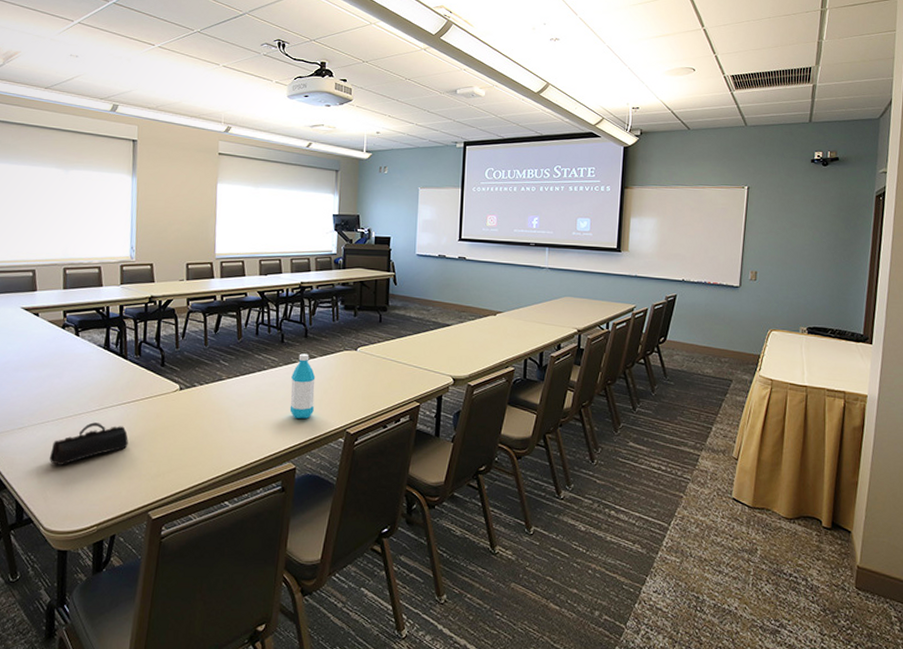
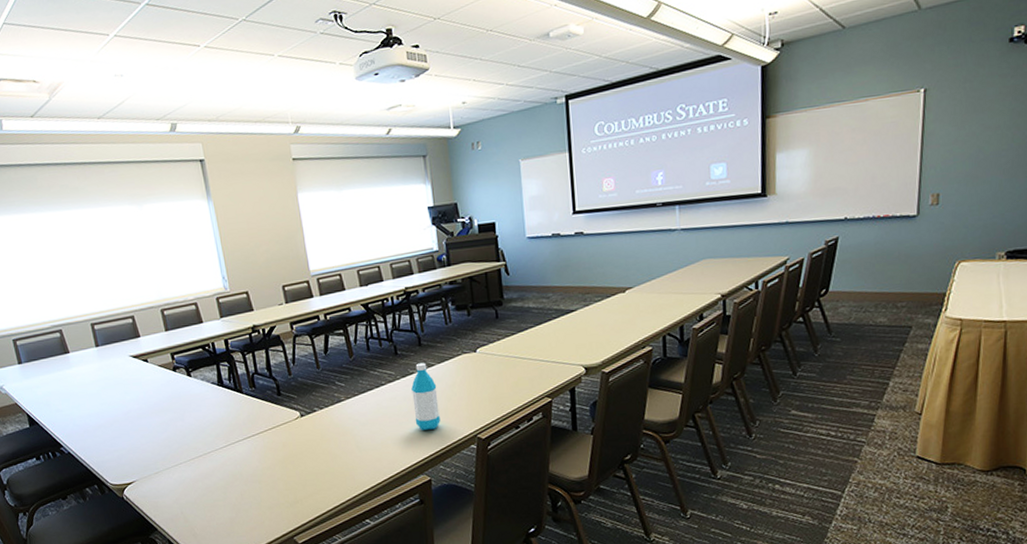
pencil case: present [50,422,129,465] -> none [189,458,261,503]

